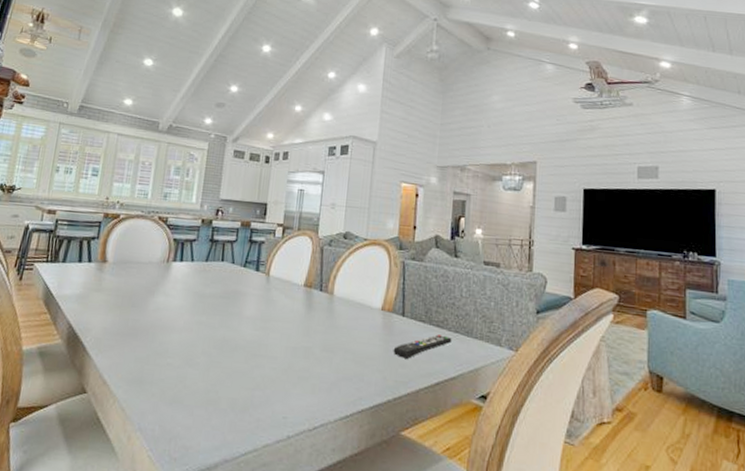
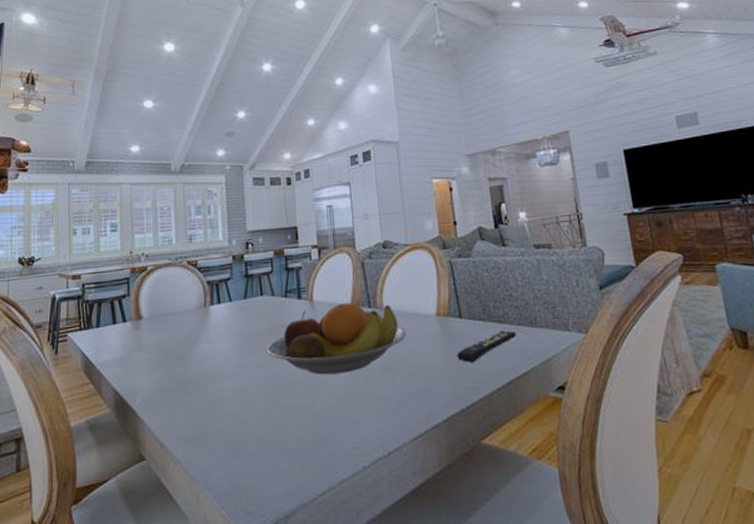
fruit bowl: none [217,282,351,347] -> present [266,302,406,375]

